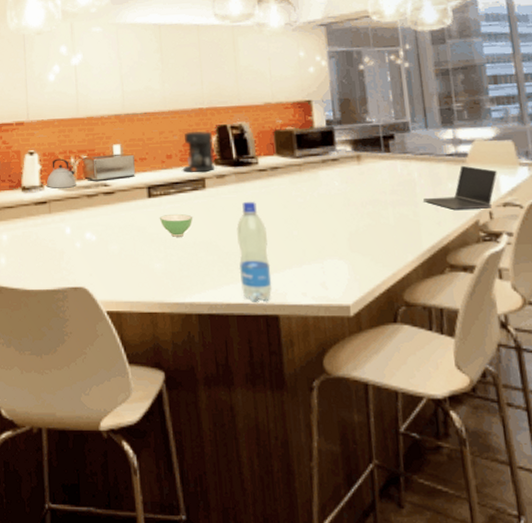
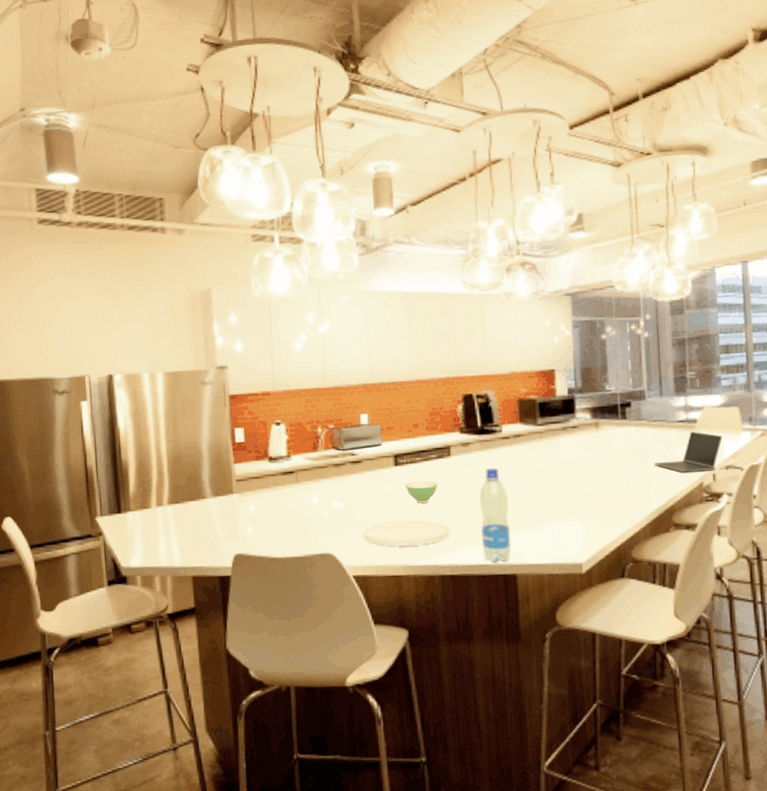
kettle: present [46,158,76,189] -> none [293,428,323,459]
plate: none [116,254,207,281] -> present [362,520,450,546]
coffee maker: present [183,131,214,173] -> none [429,400,460,442]

